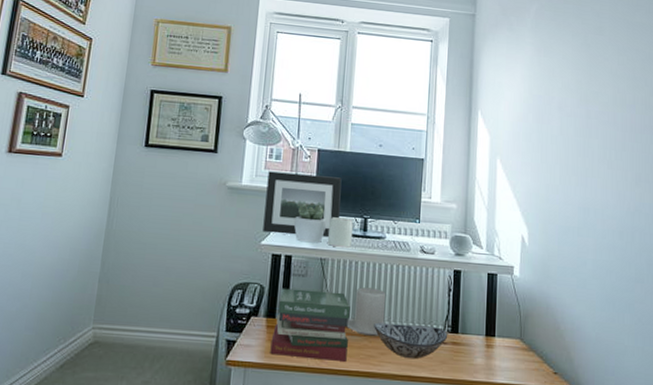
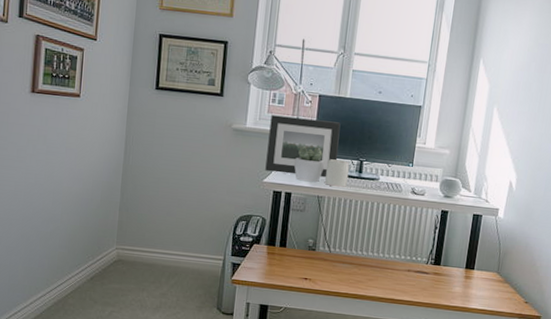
books: present [270,288,351,362] -> none [270,220,343,285]
candle: present [346,287,386,337] -> none [339,222,377,266]
decorative bowl: present [373,322,448,359] -> none [362,253,431,286]

